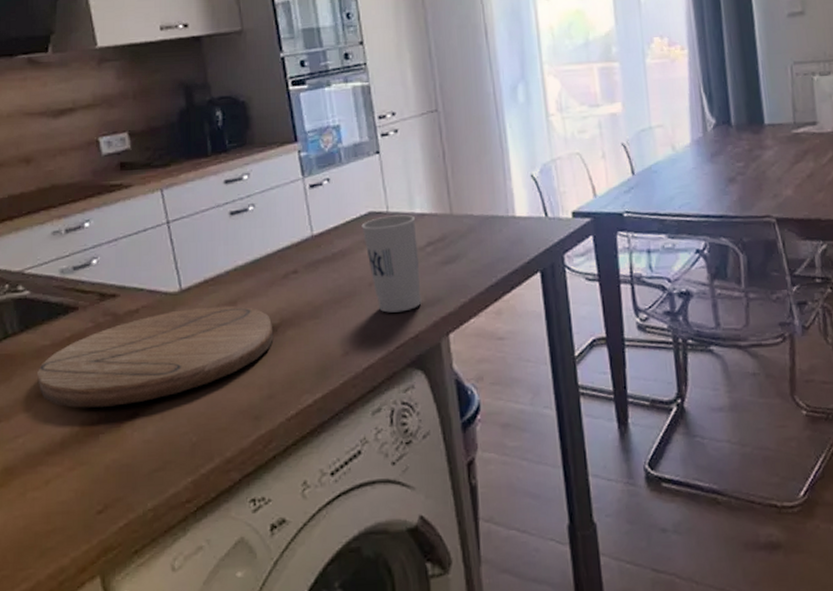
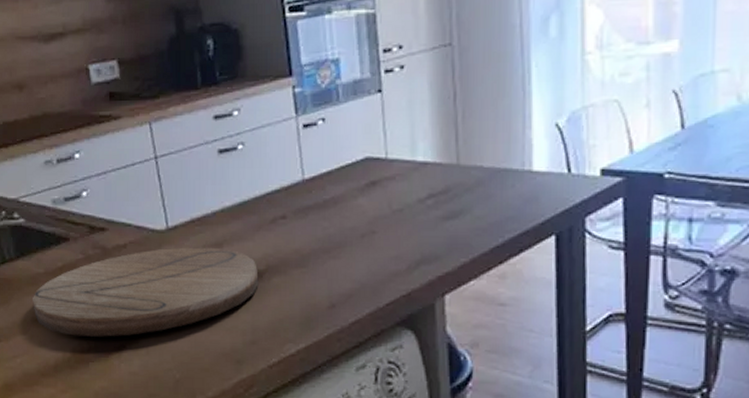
cup: present [361,214,422,313] -> none [357,162,418,268]

